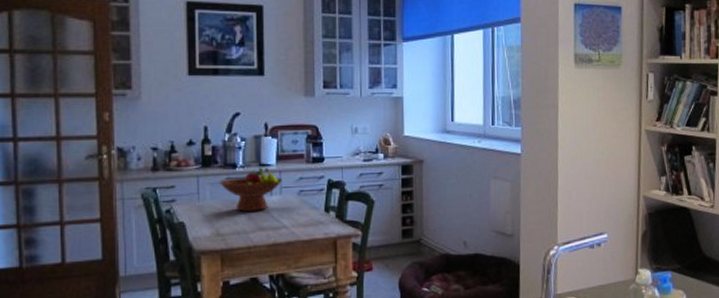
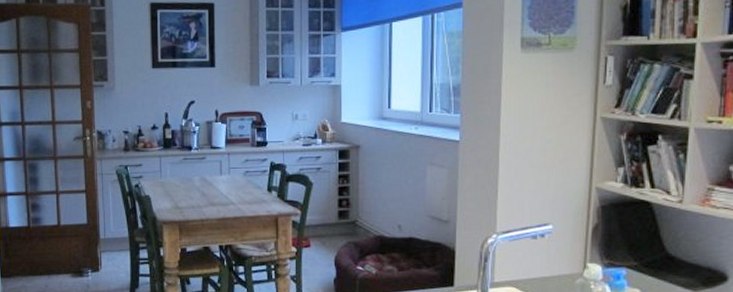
fruit bowl: present [219,167,282,212] -> none [178,149,230,189]

